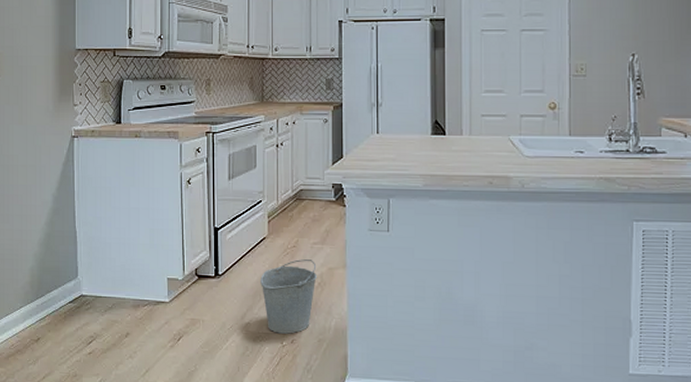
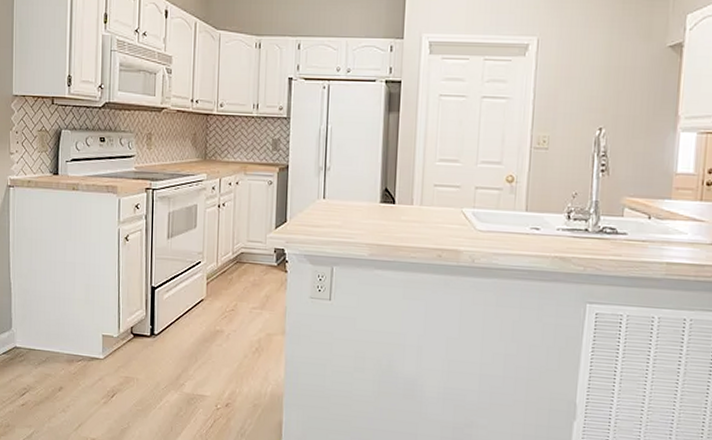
bucket: present [260,259,317,334] -> none [197,323,255,398]

